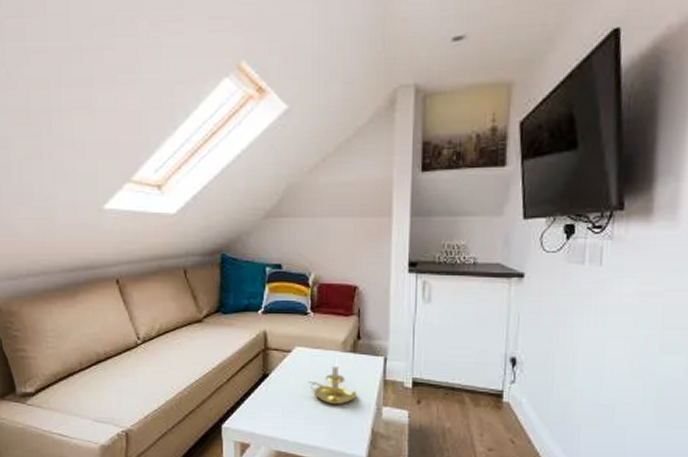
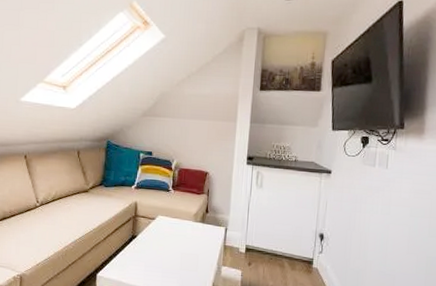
candle holder: present [308,357,356,404] -> none [166,225,202,263]

